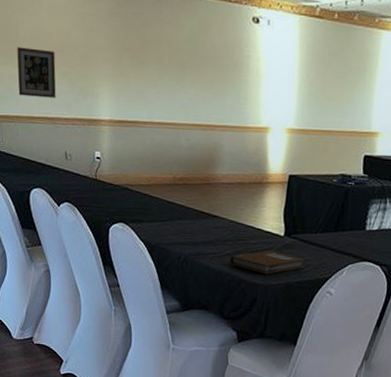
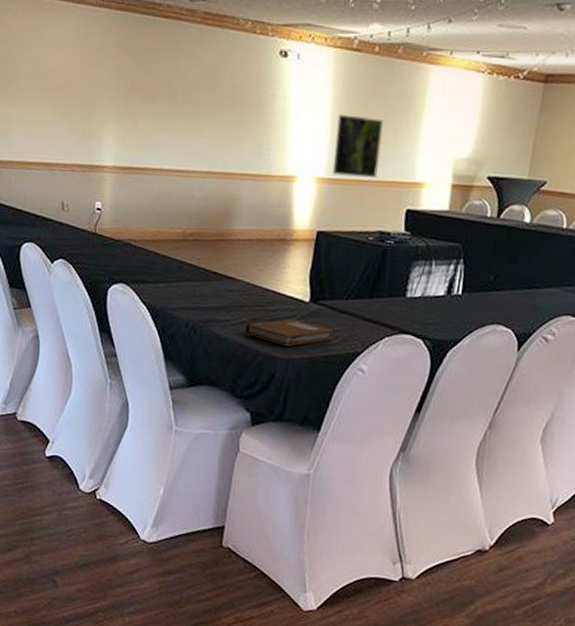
wall art: present [17,47,56,99] -> none [13,84,56,142]
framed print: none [300,73,344,129] -> present [332,114,384,179]

